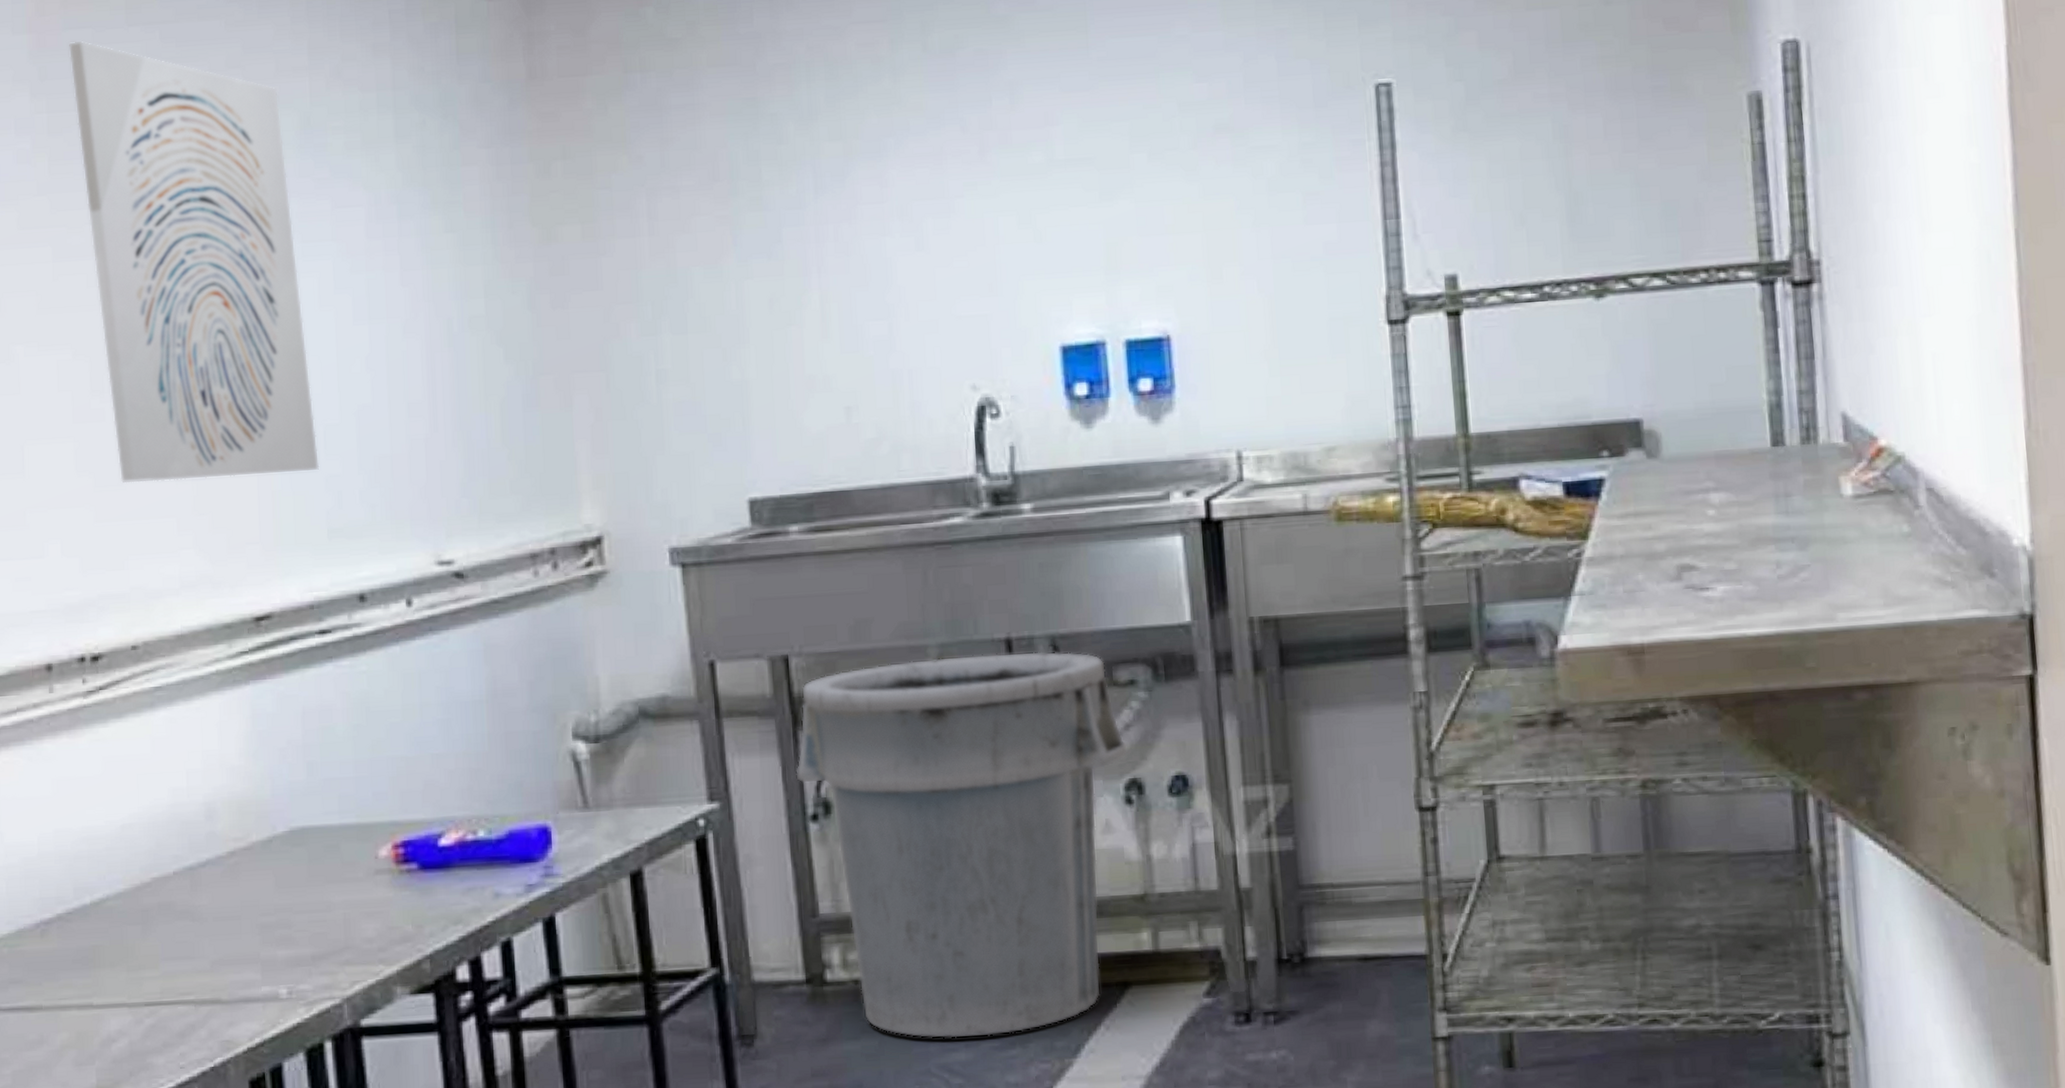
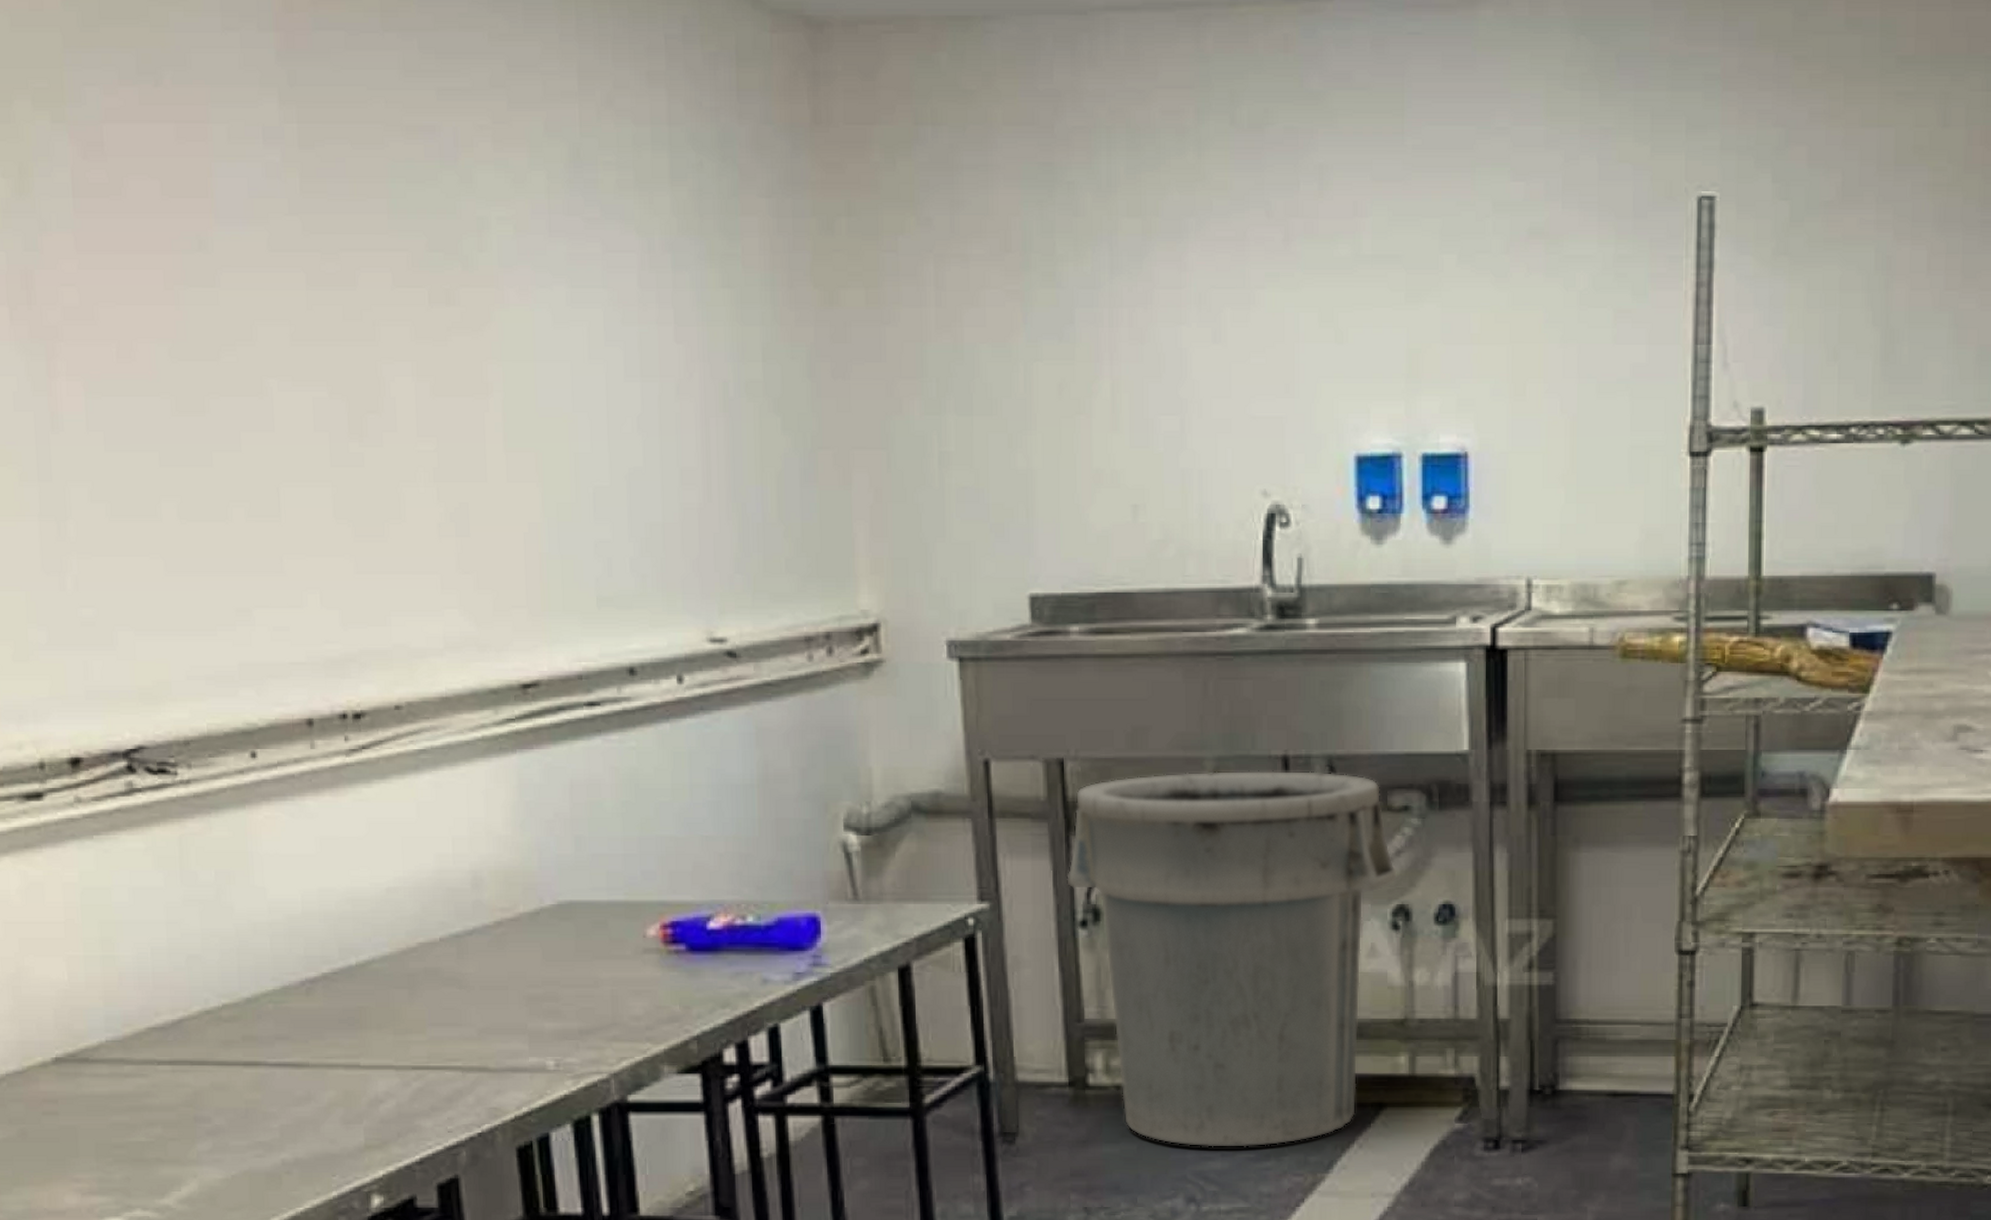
wall art: present [68,40,320,483] -> none [319,43,589,535]

